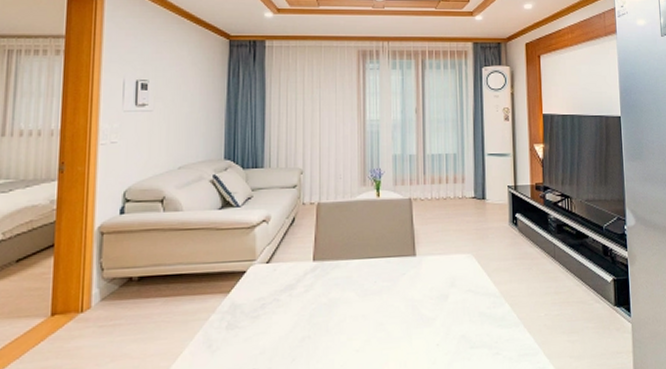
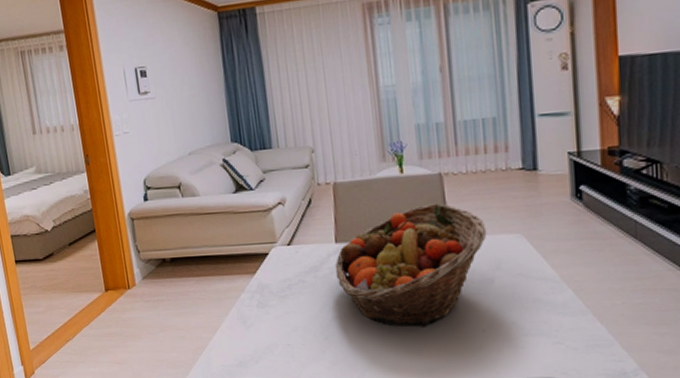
fruit basket: none [310,225,445,344] -> present [334,203,487,327]

